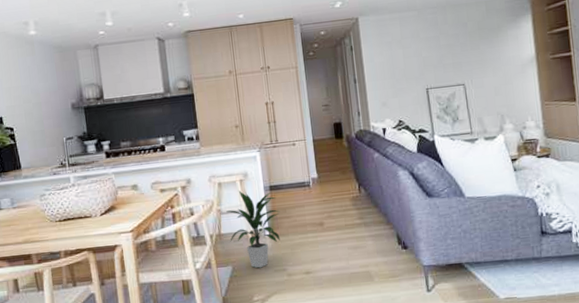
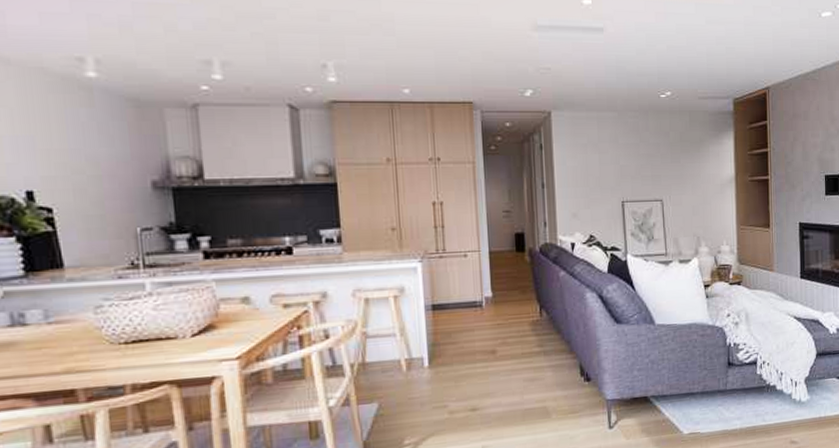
indoor plant: present [226,190,280,268] -> none [374,309,443,405]

